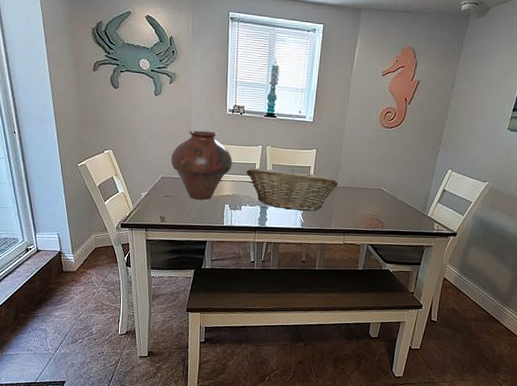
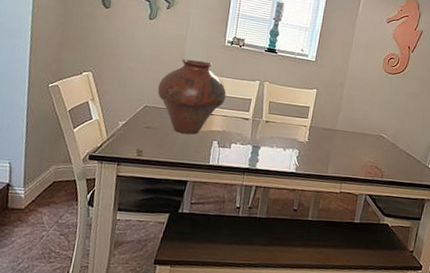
fruit basket: present [246,167,339,211] -> none [240,103,338,155]

